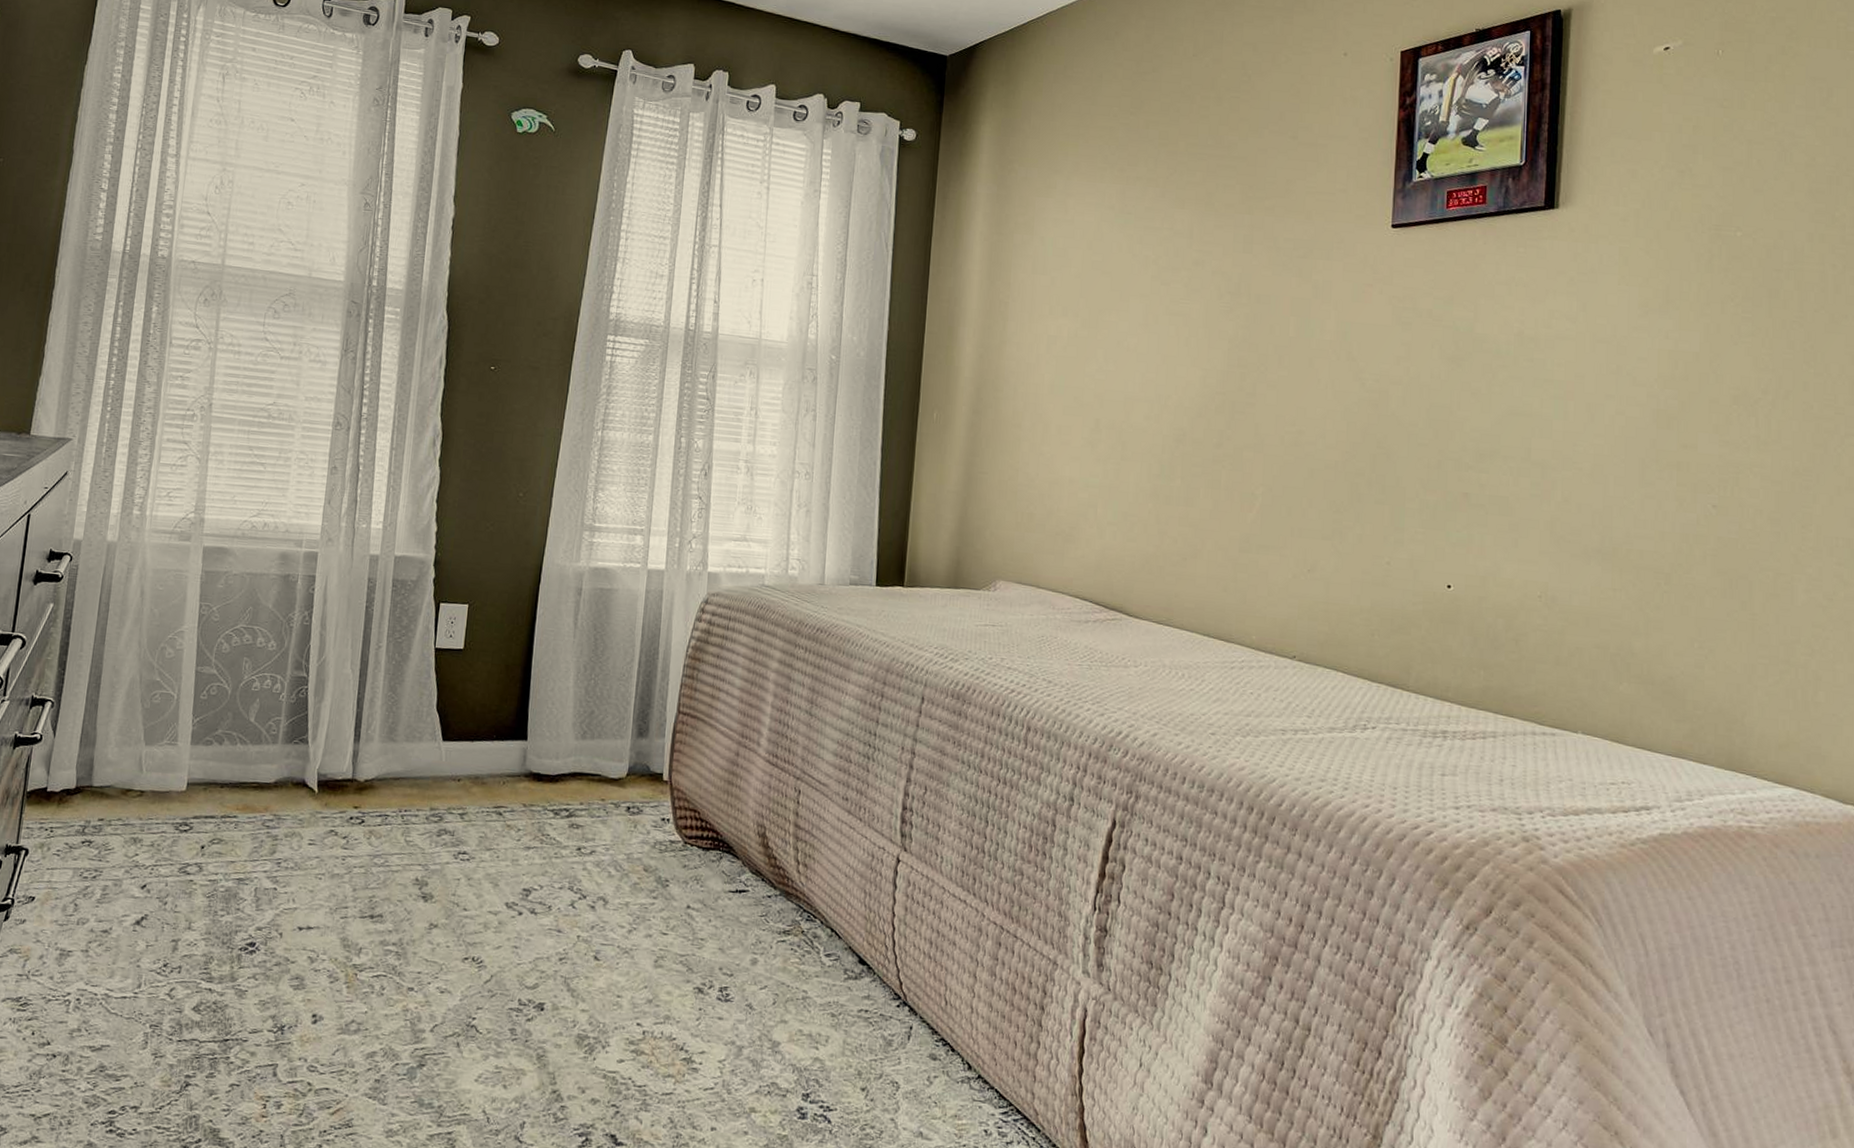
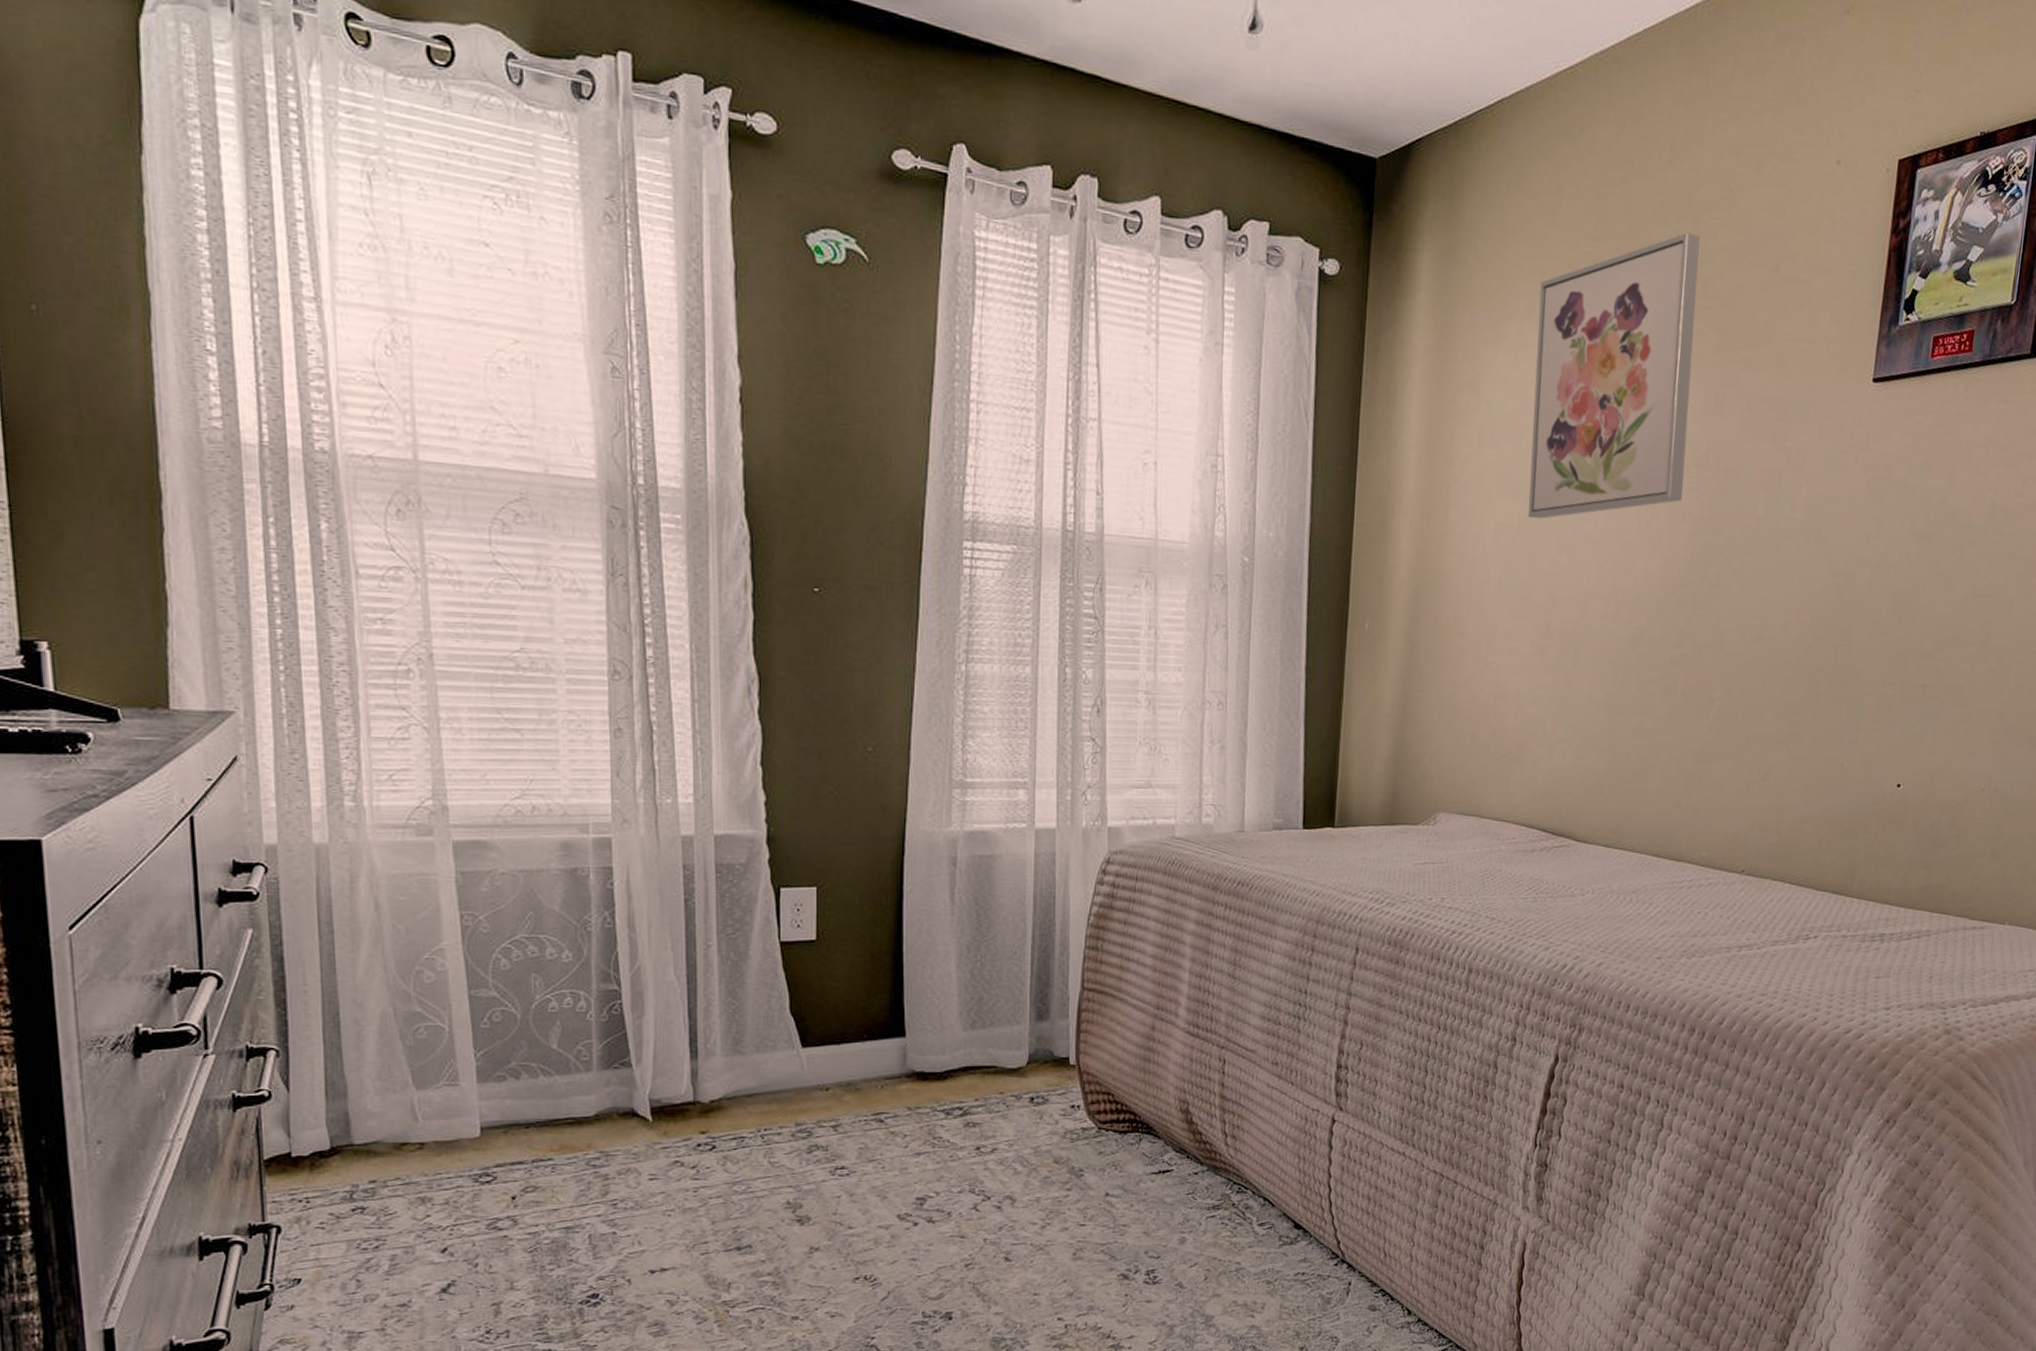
wall art: none [1077,108,1224,334] -> present [1528,232,1700,519]

